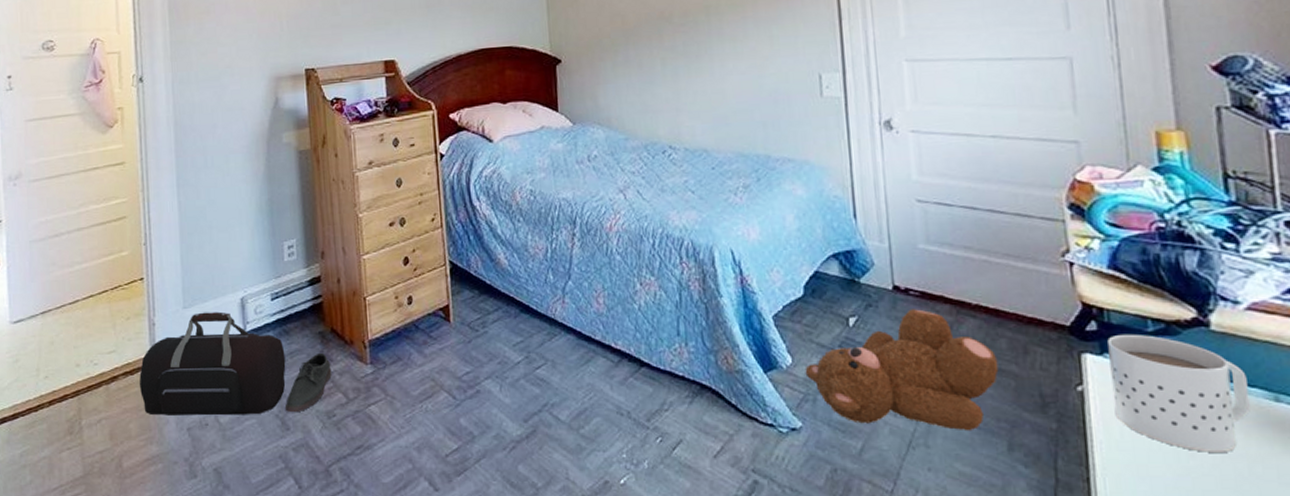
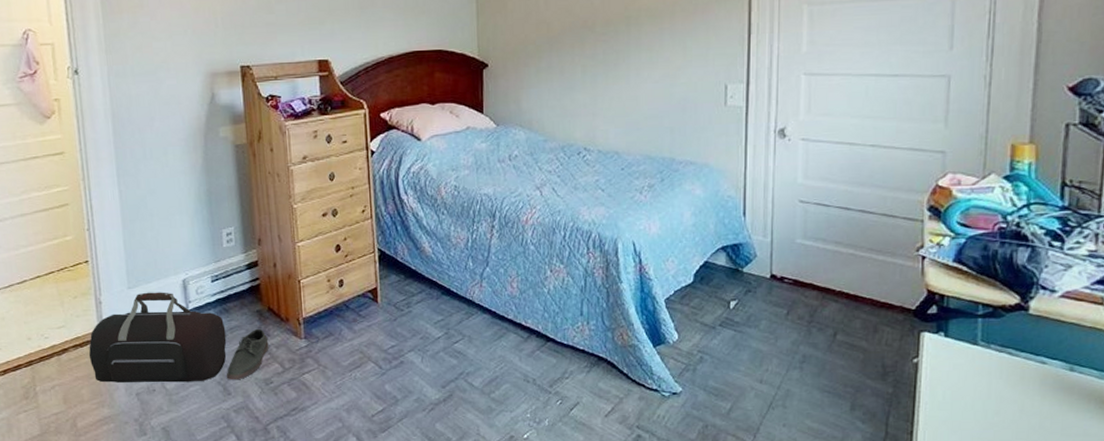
teddy bear: present [805,309,999,431] -> none [688,294,851,395]
mug: present [1107,334,1250,452] -> none [941,316,1051,411]

